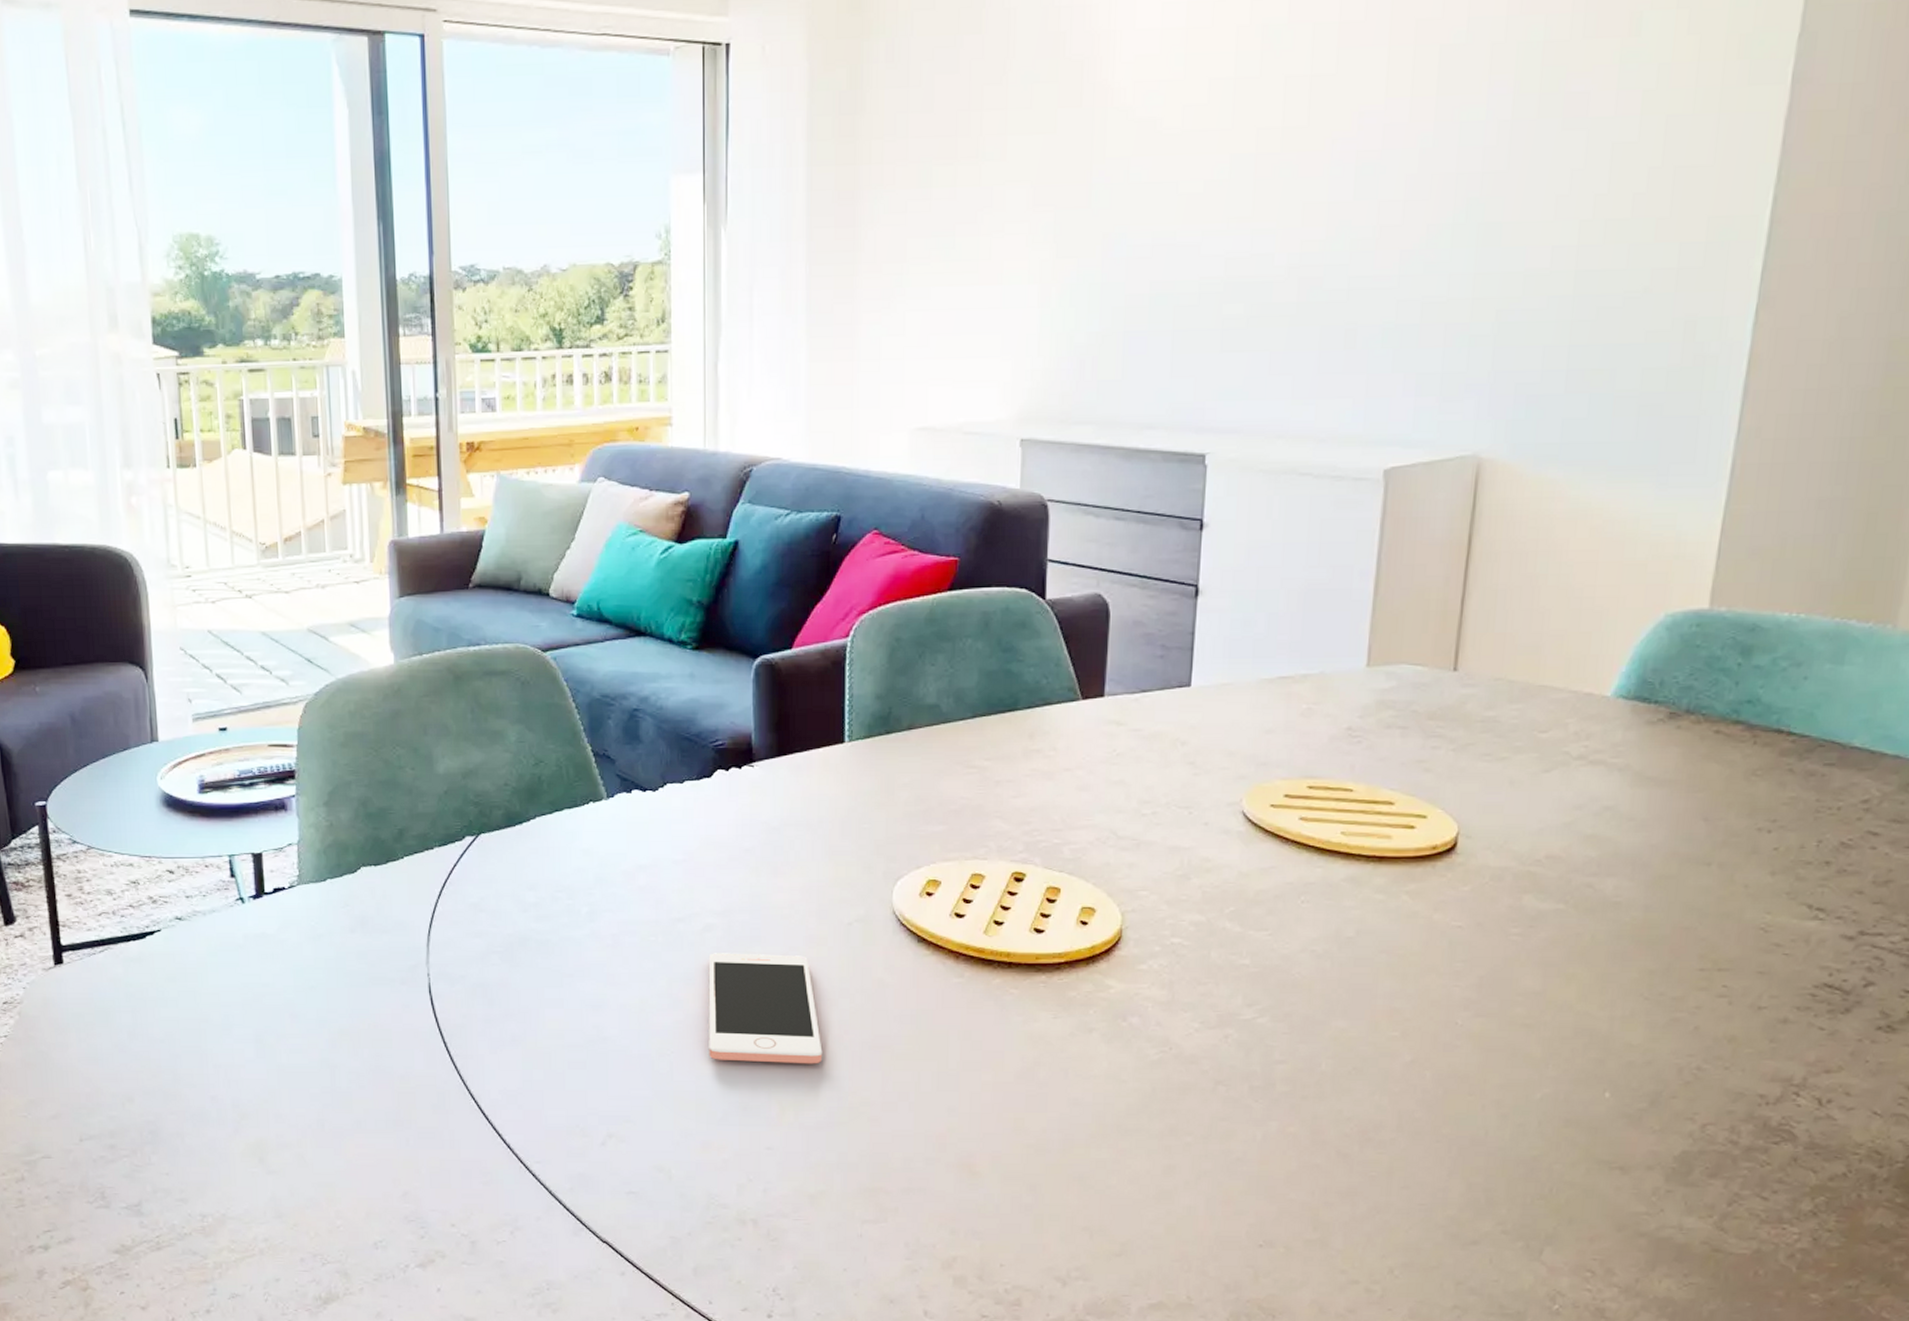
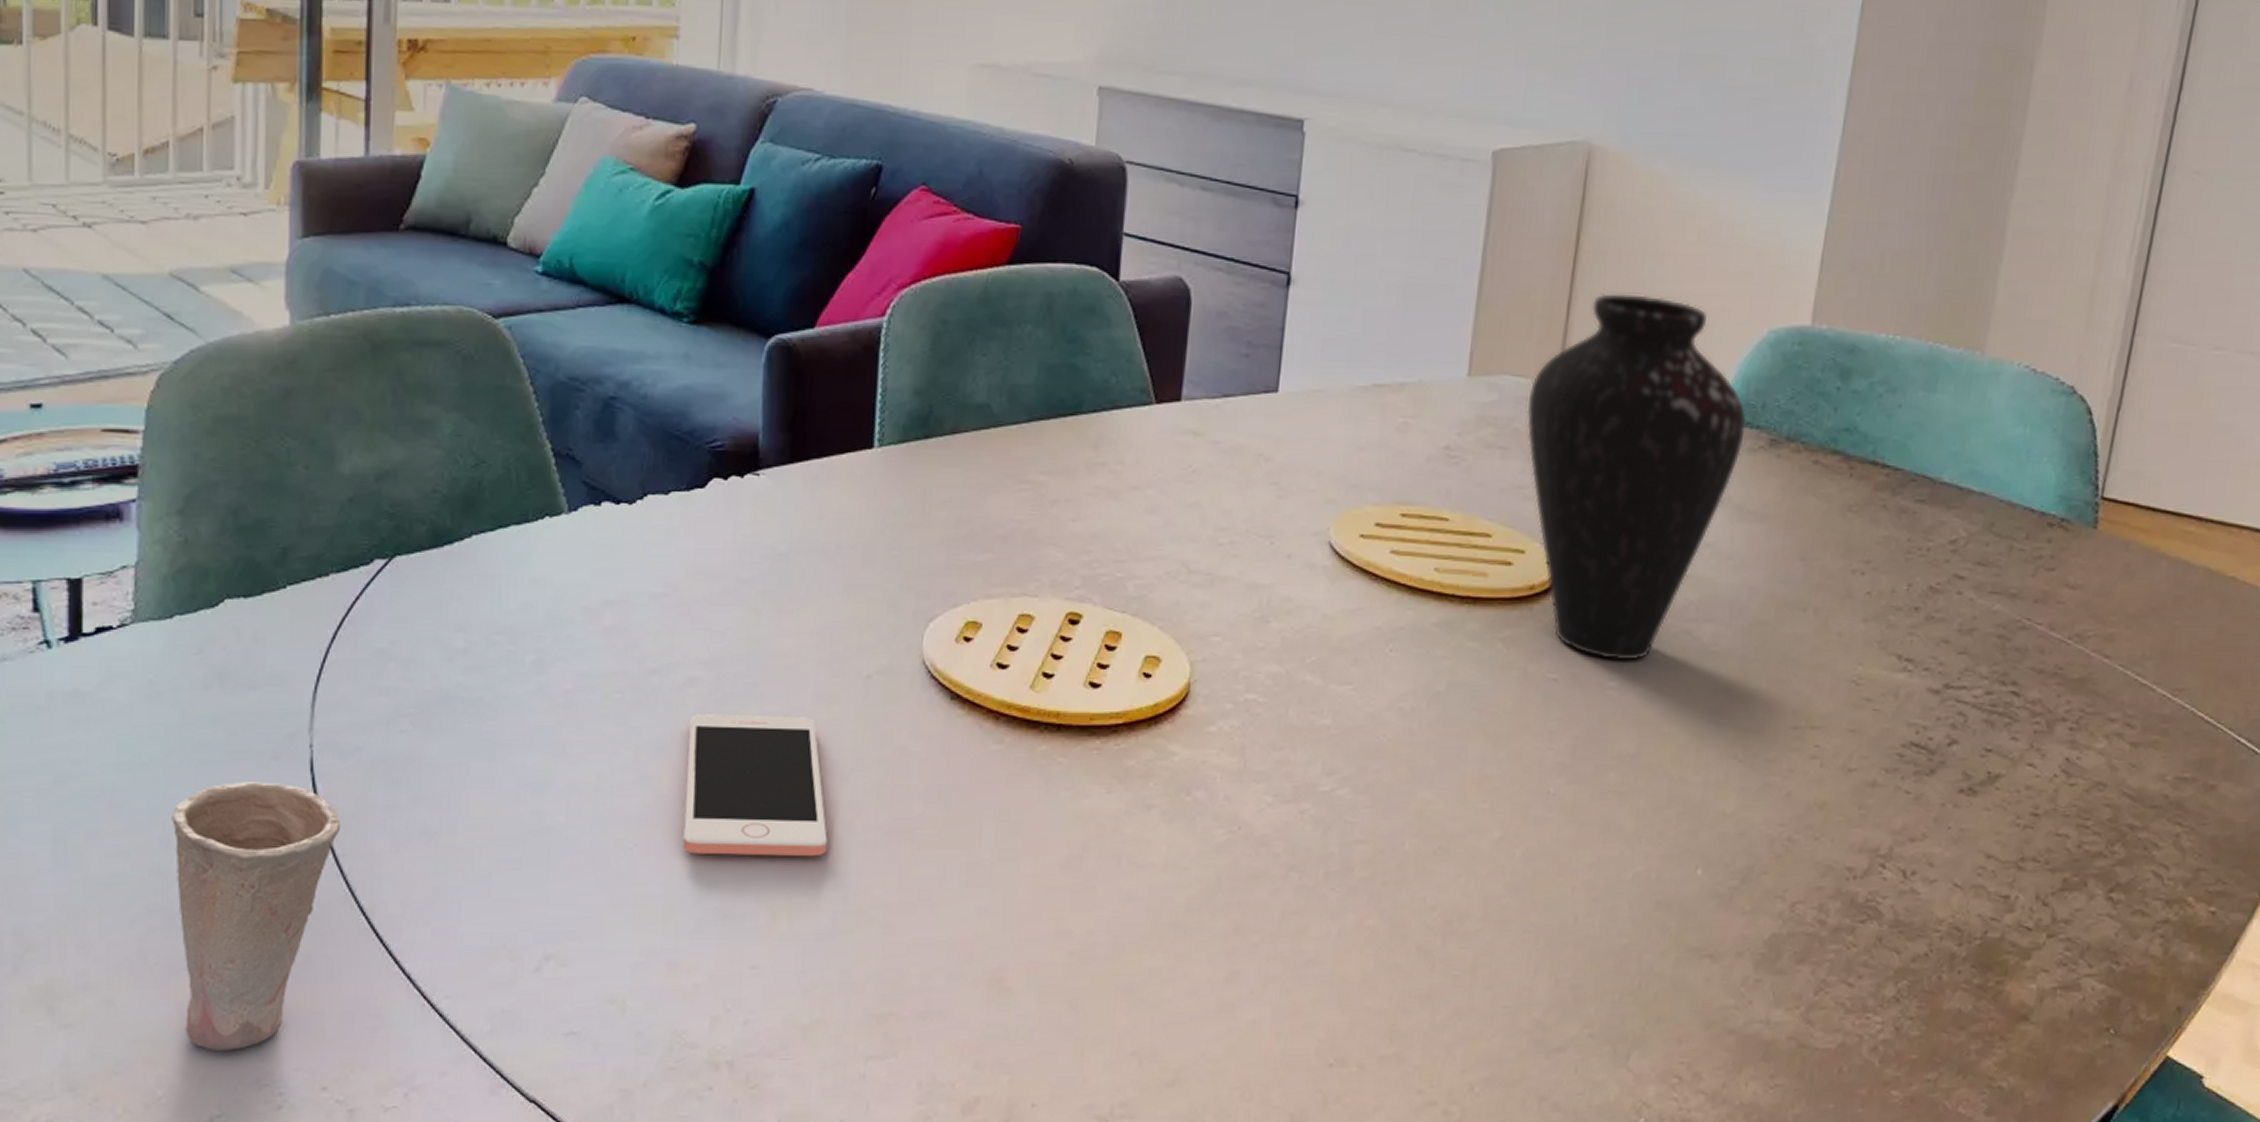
cup: none [334,1001,454,1195] -> present [172,782,341,1052]
vase: none [1425,588,1644,910] -> present [1527,293,1747,661]

